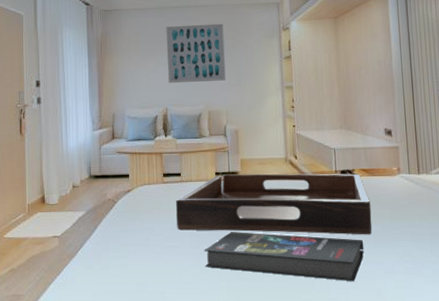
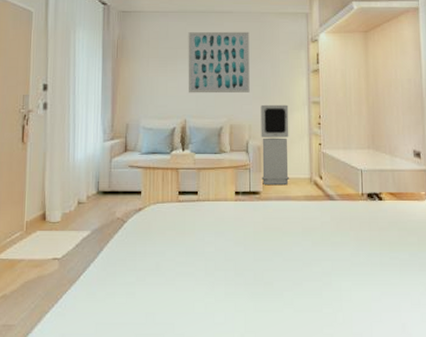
serving tray: present [175,173,372,235] -> none [190,194,399,264]
book: present [204,232,365,282] -> none [219,257,390,315]
air purifier: none [236,90,266,165] -> present [260,104,290,185]

